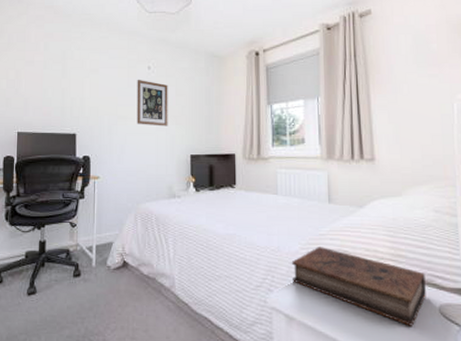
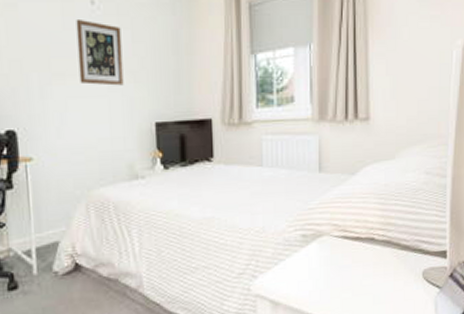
book: present [291,247,426,326] -> none [277,222,412,295]

